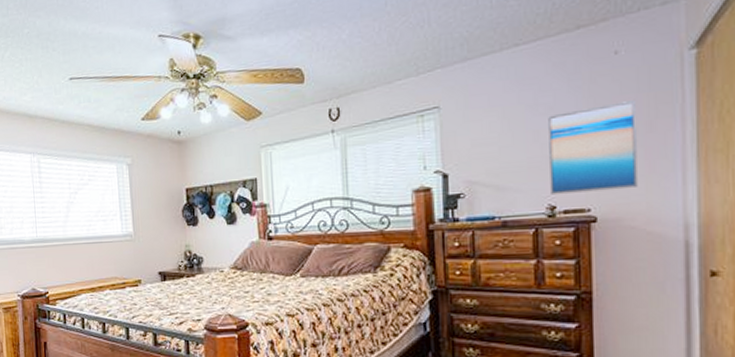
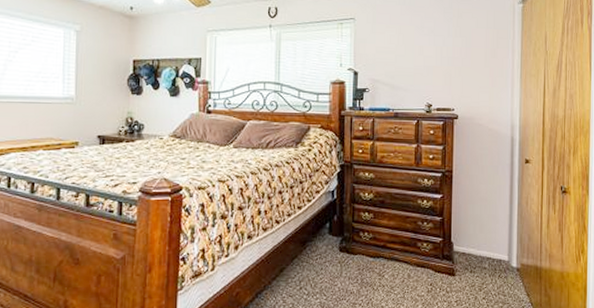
wall art: present [548,101,638,196] -> none [429,33,485,97]

